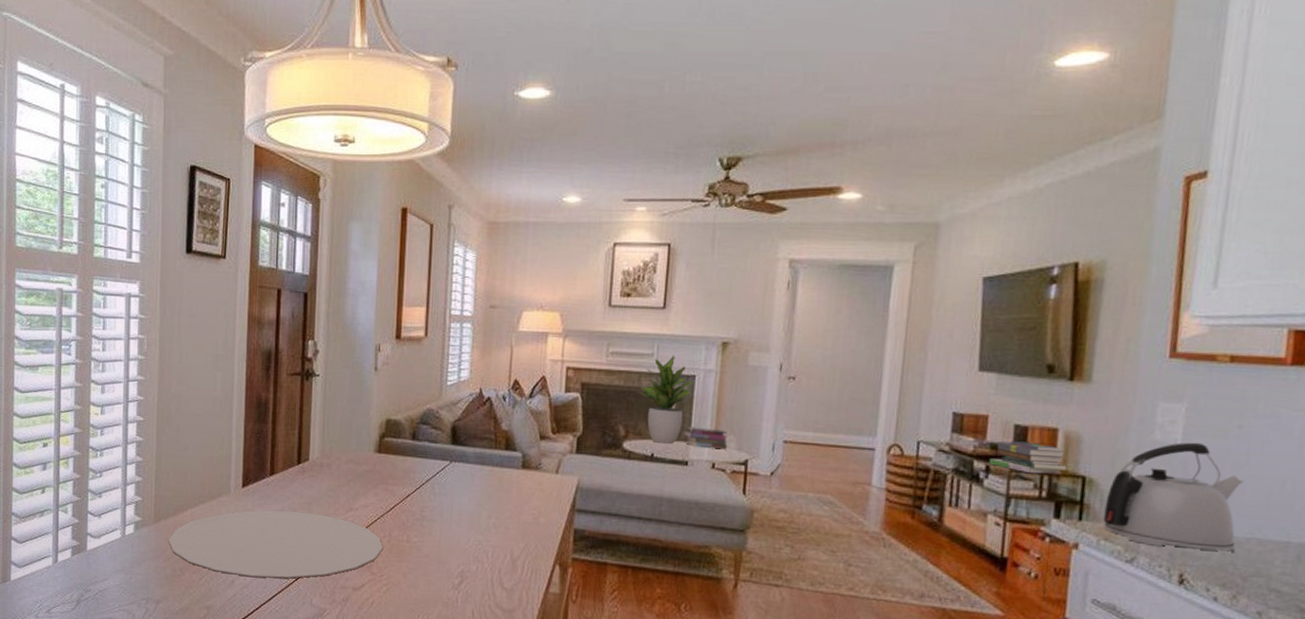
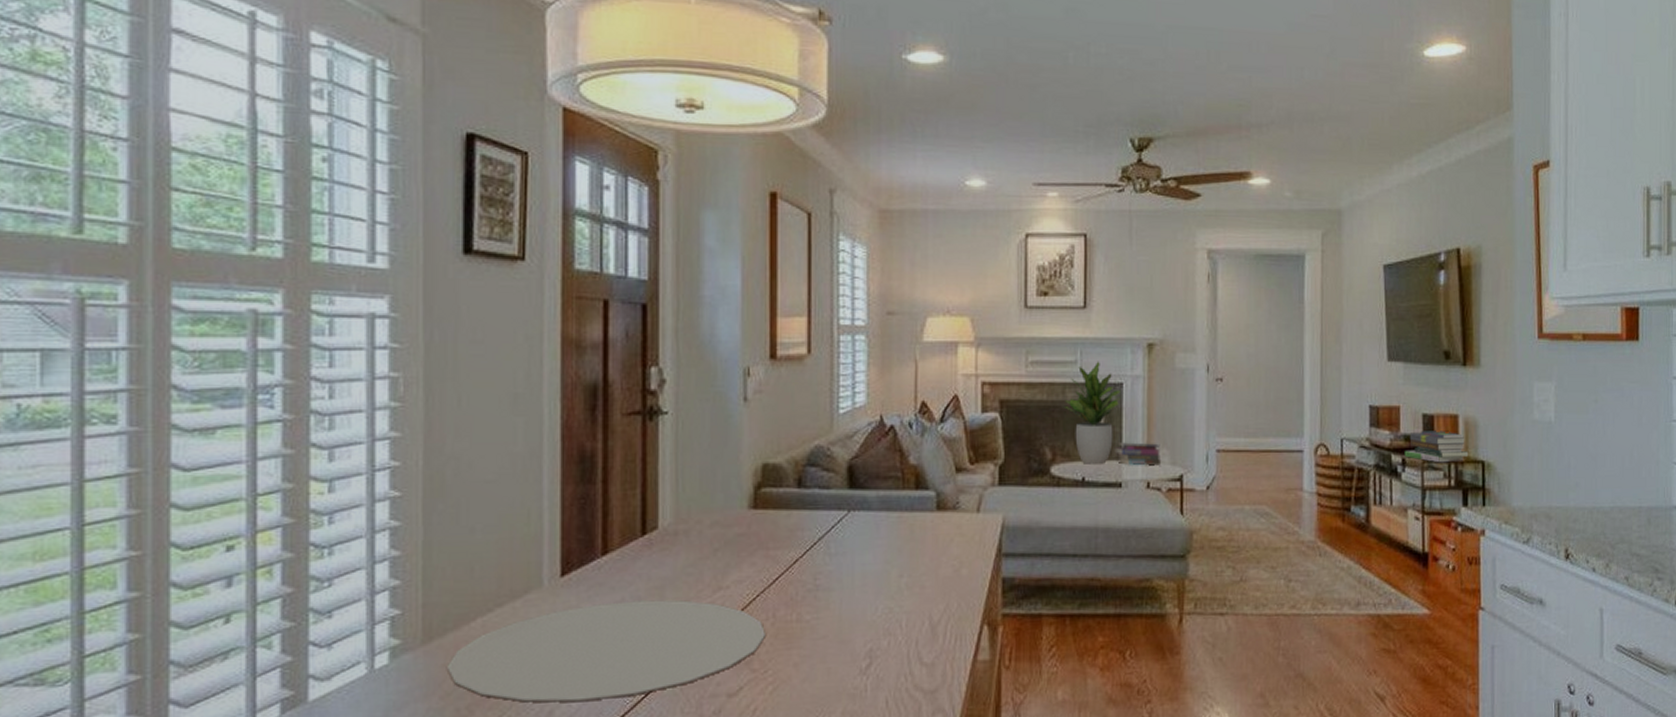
kettle: present [1103,442,1244,553] -> none [1502,419,1604,525]

